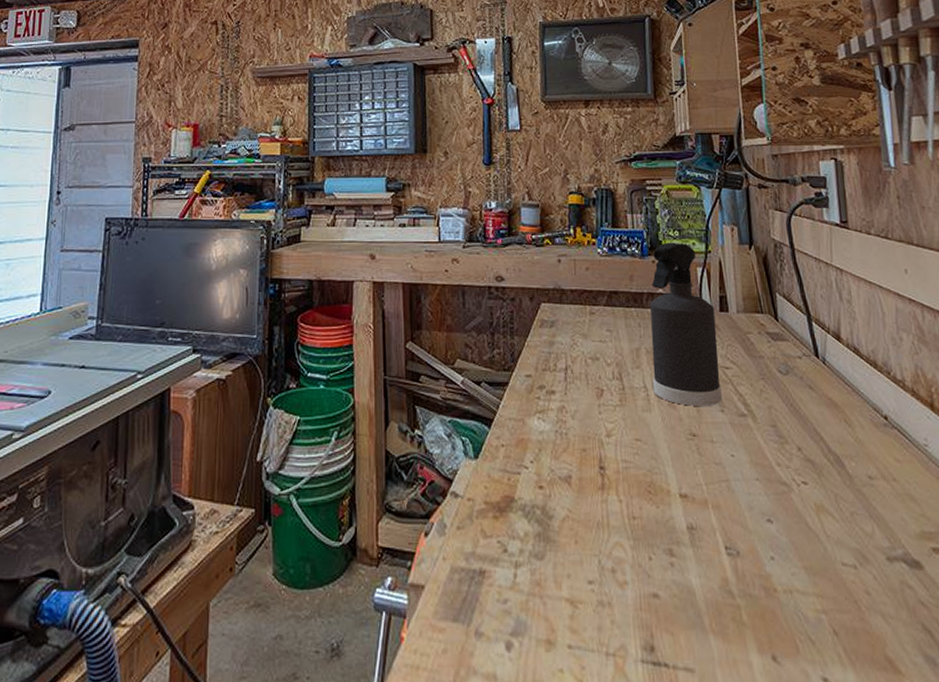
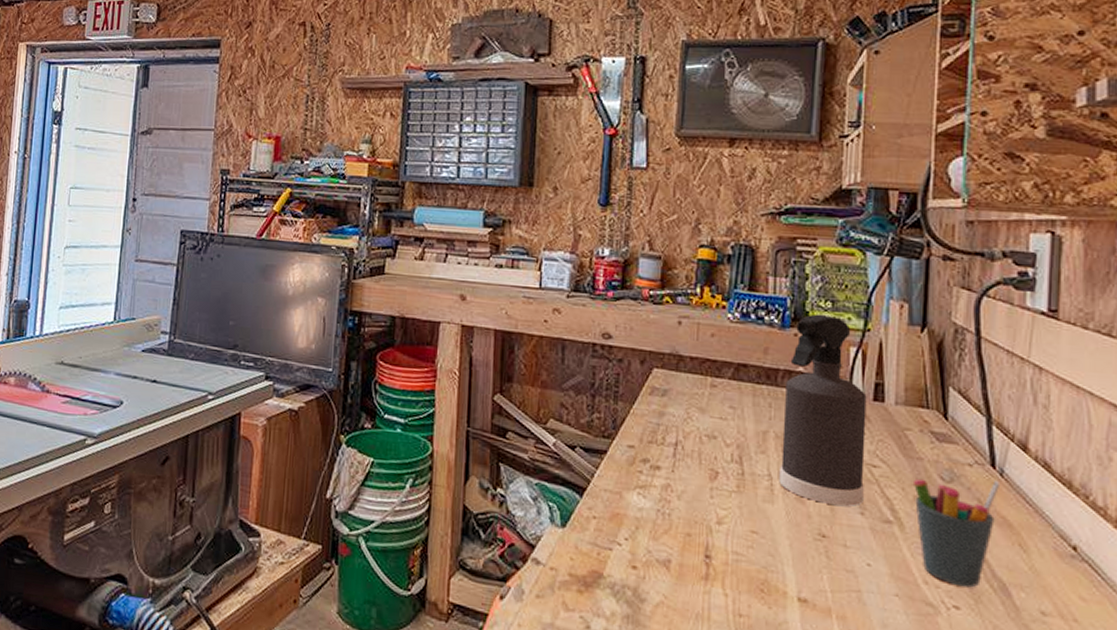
pen holder: none [758,367,825,464] -> present [912,479,1001,588]

